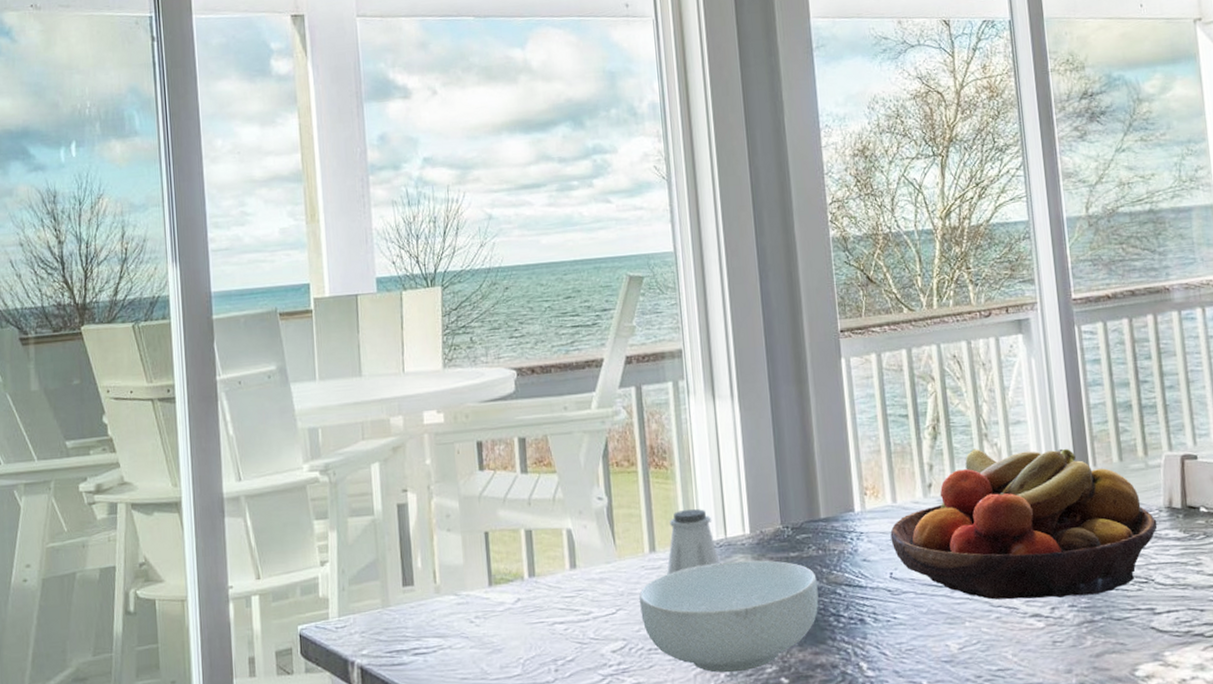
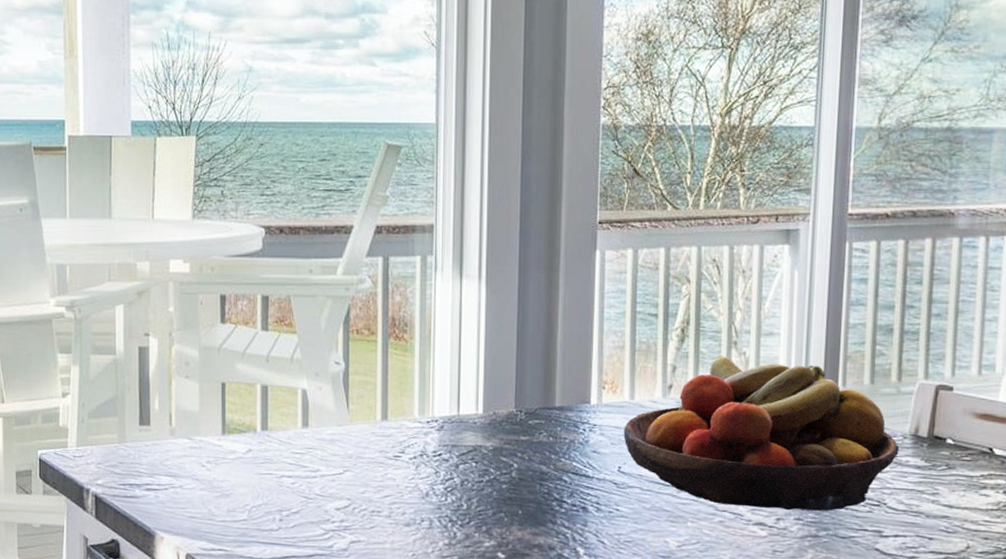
cereal bowl: present [639,560,819,673] -> none [367,437,544,543]
saltshaker: present [667,508,720,575] -> none [397,383,450,444]

